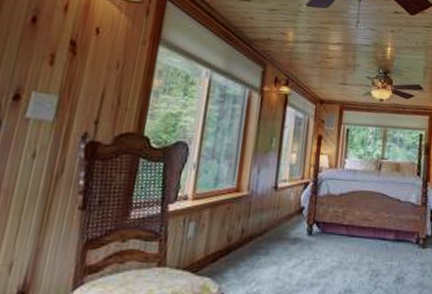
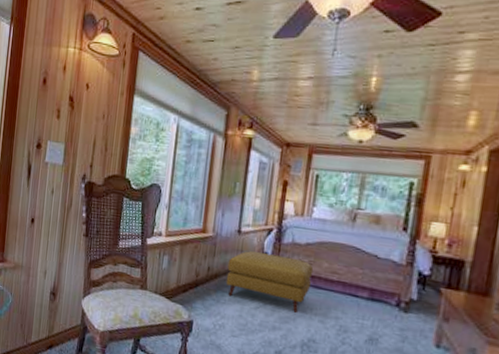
ottoman: none [261,207,348,265] -> present [226,251,314,313]

